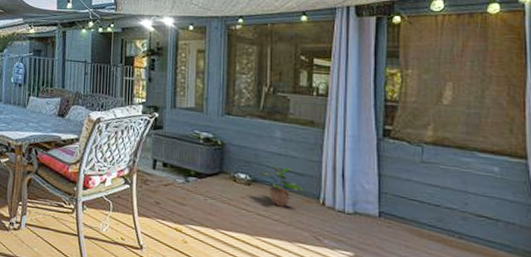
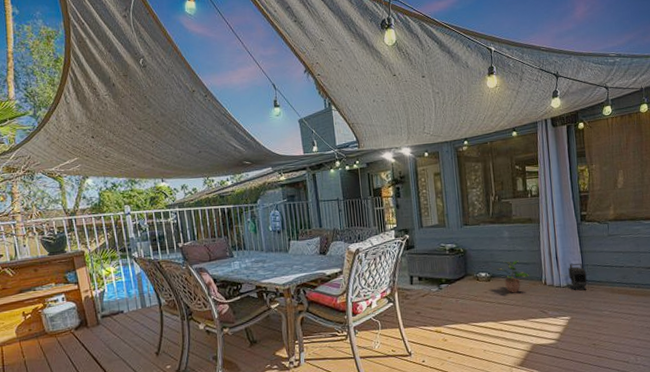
lantern: none [358,186,383,224] -> present [568,263,587,291]

